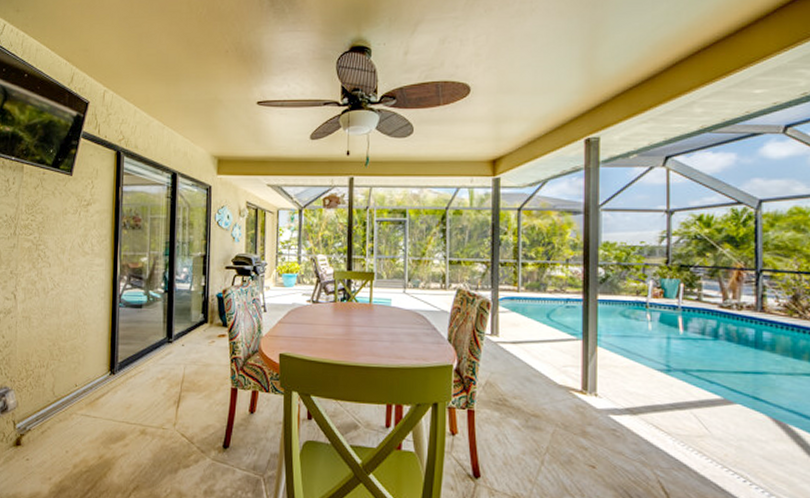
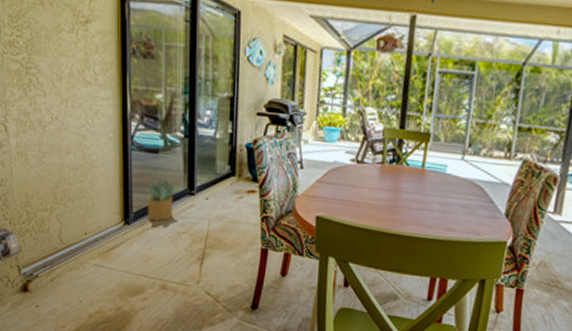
potted plant: none [131,331,156,369] -> present [147,179,175,222]

